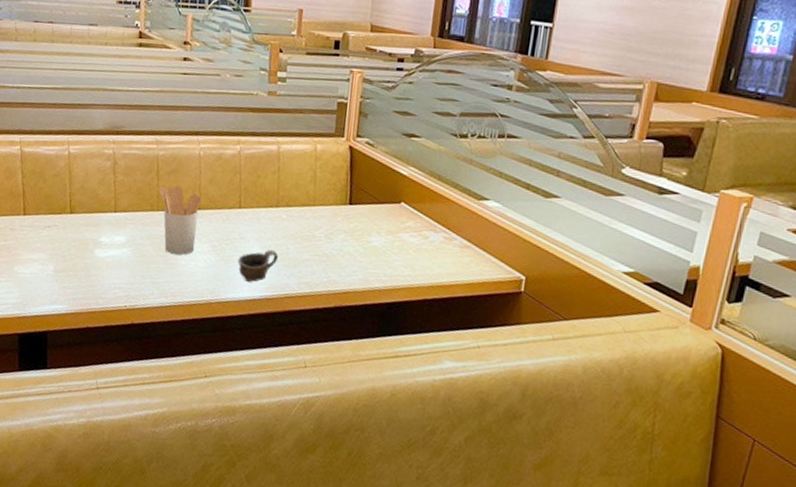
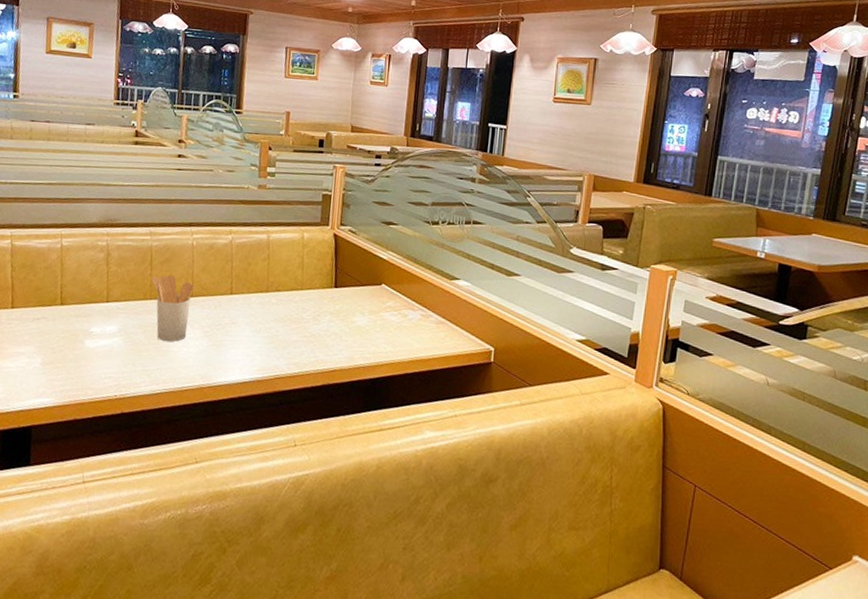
cup: present [238,250,279,282] -> none [229,333,269,365]

